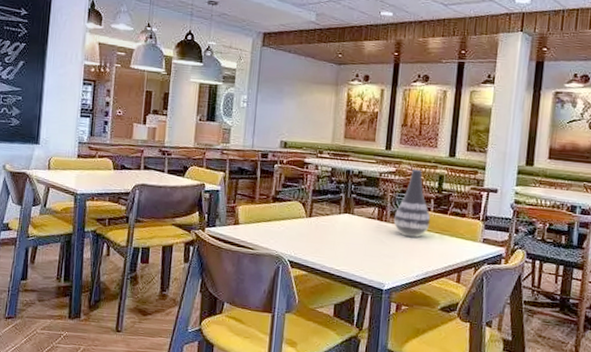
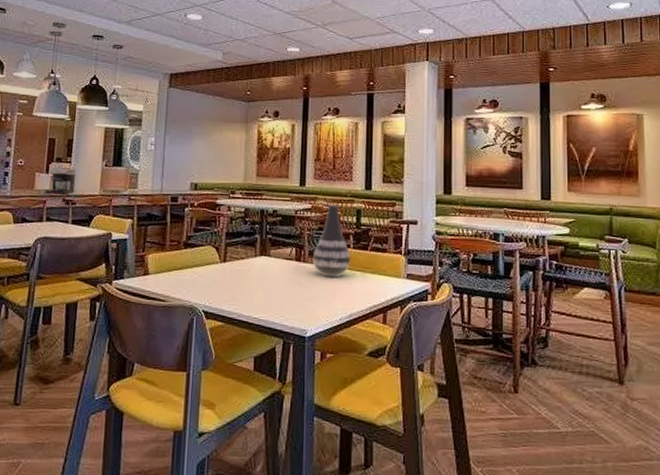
coffee maker: none [142,119,172,146] -> present [44,167,77,195]

